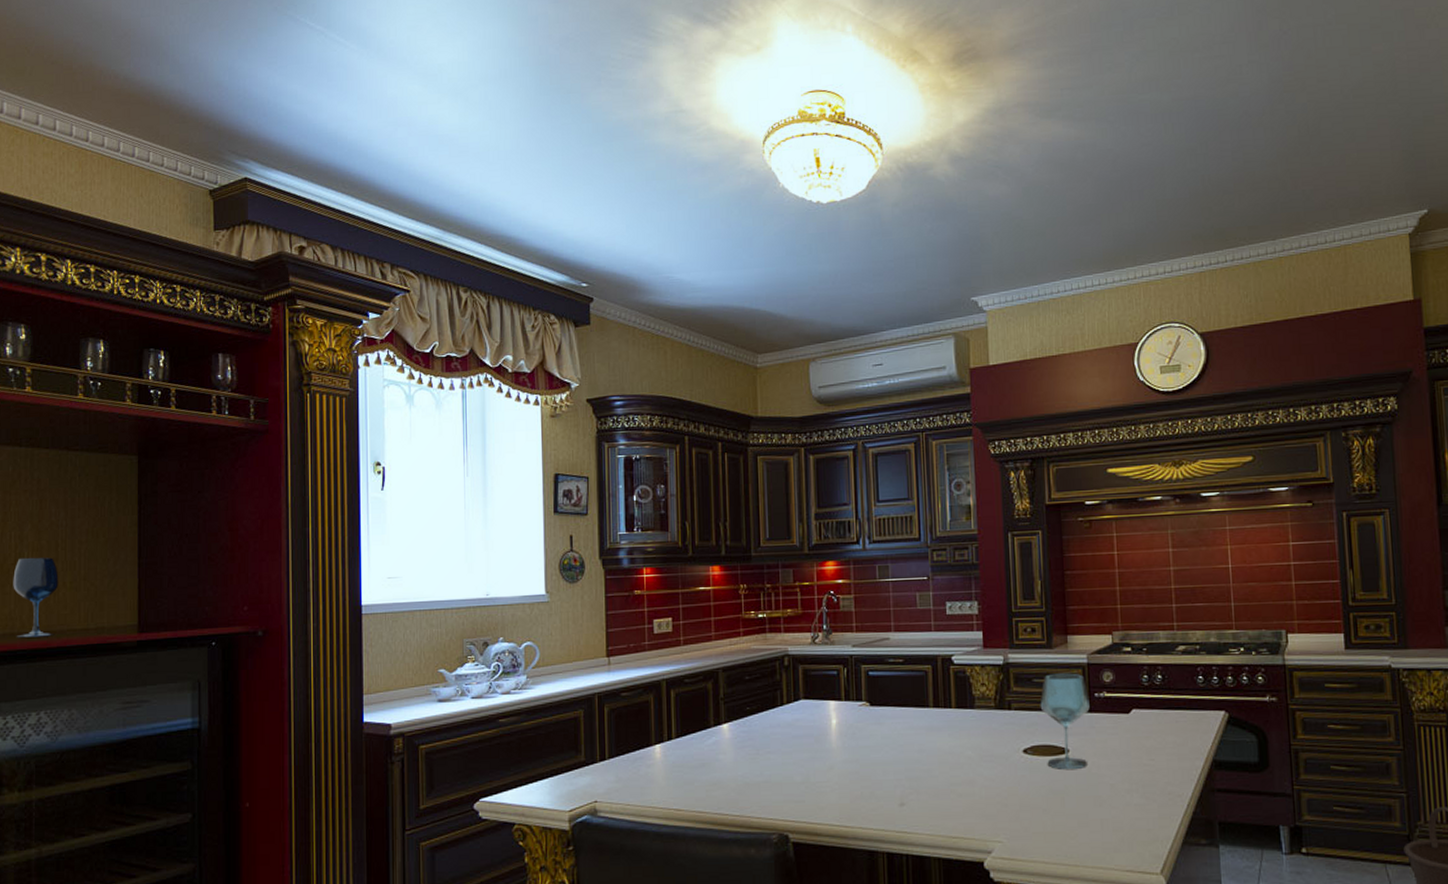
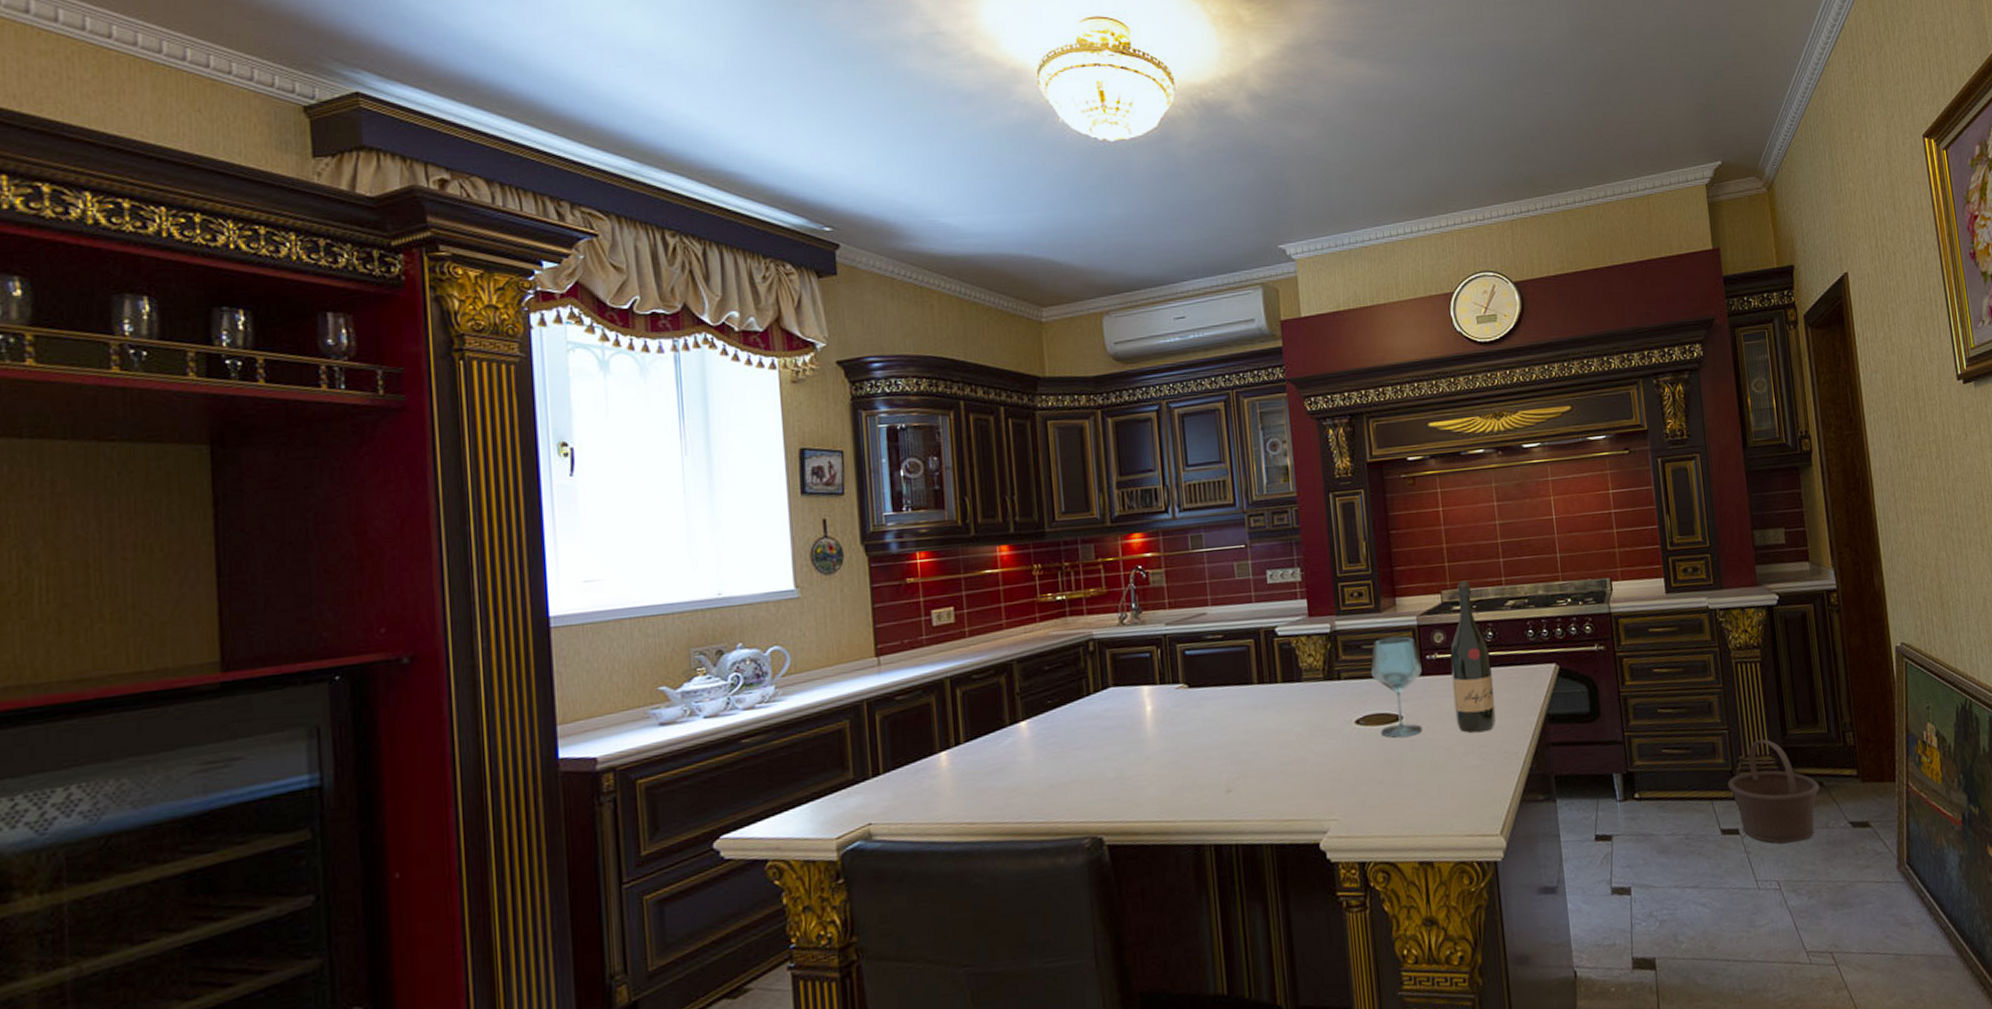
wineglass: present [13,557,59,638] -> none [17,582,92,692]
wine bottle: none [1118,623,1162,772] -> present [1449,580,1497,734]

